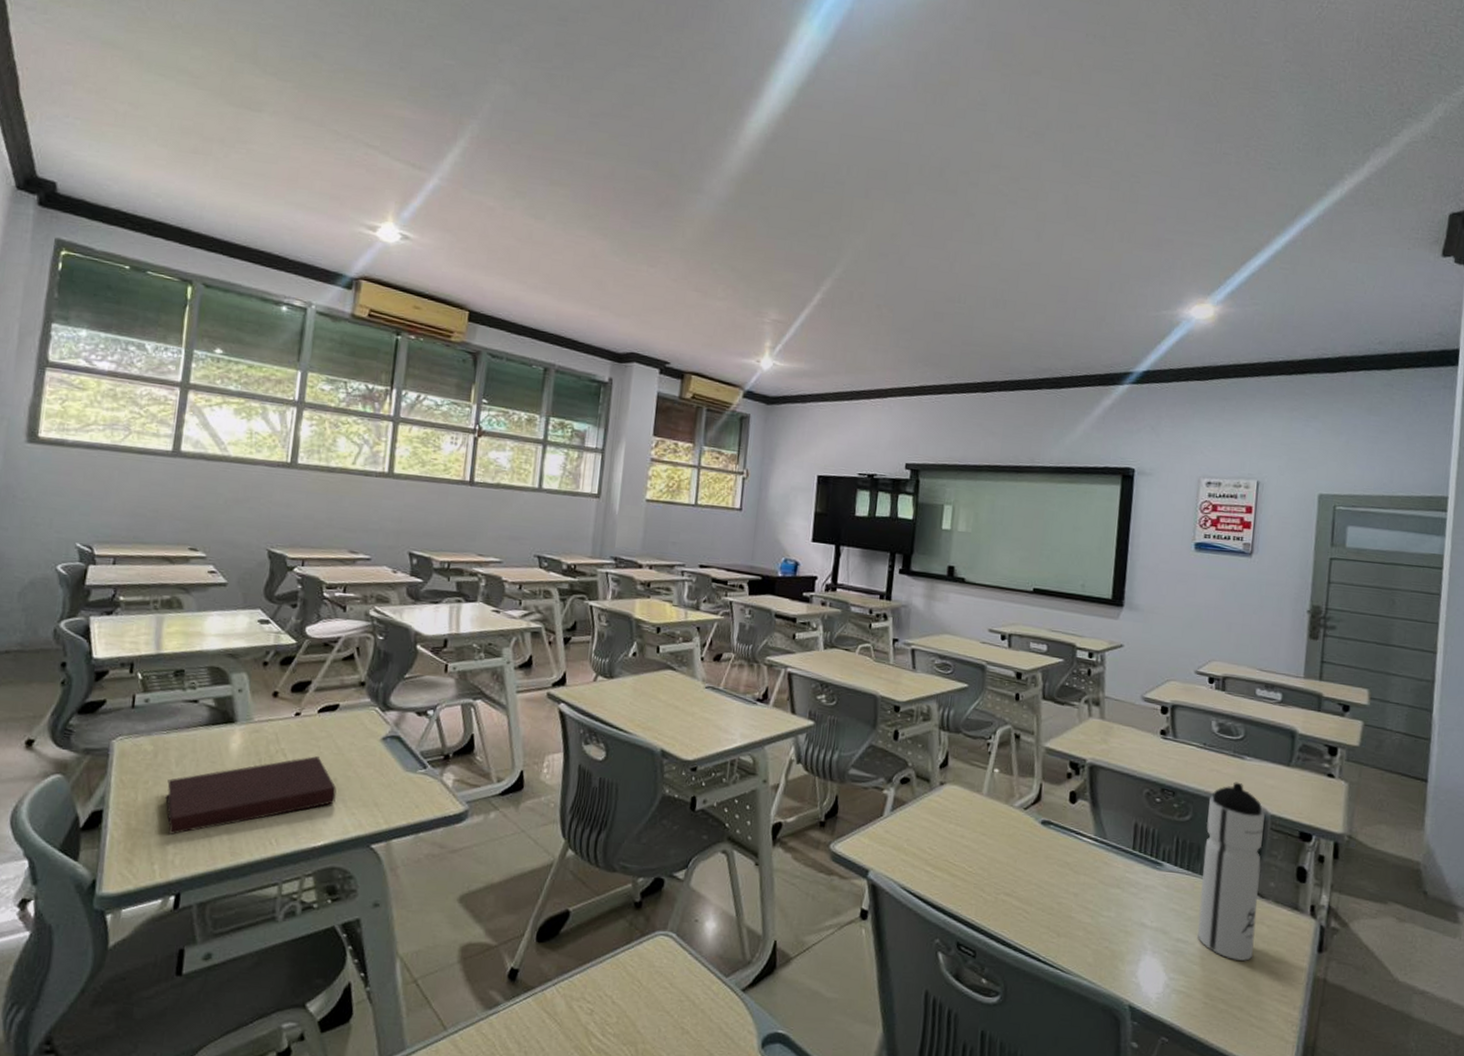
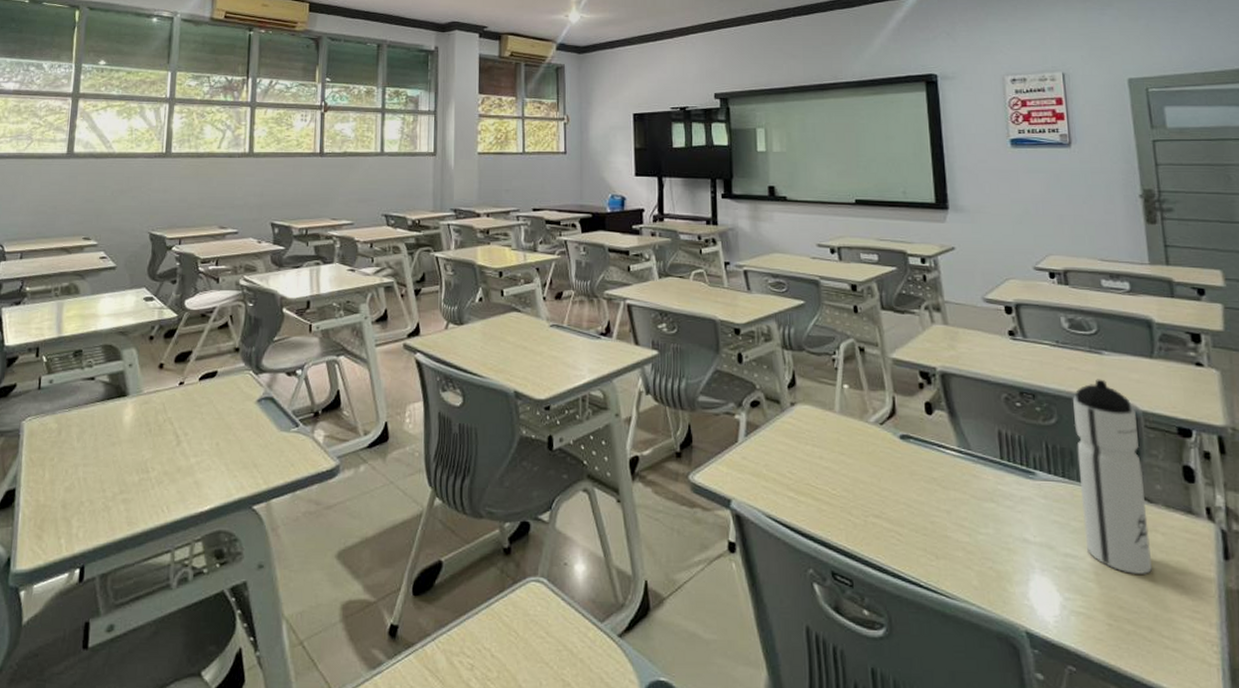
notebook: present [165,755,337,835] -> none [69,421,220,508]

